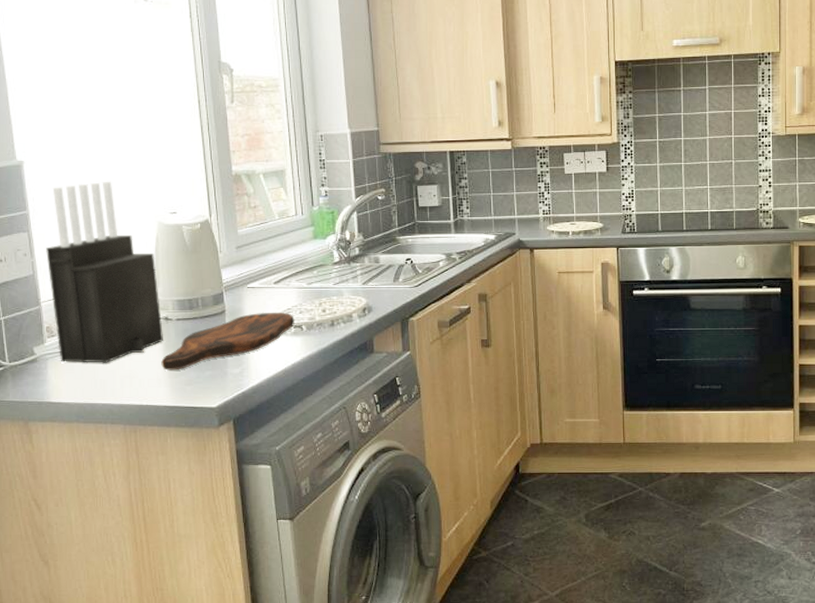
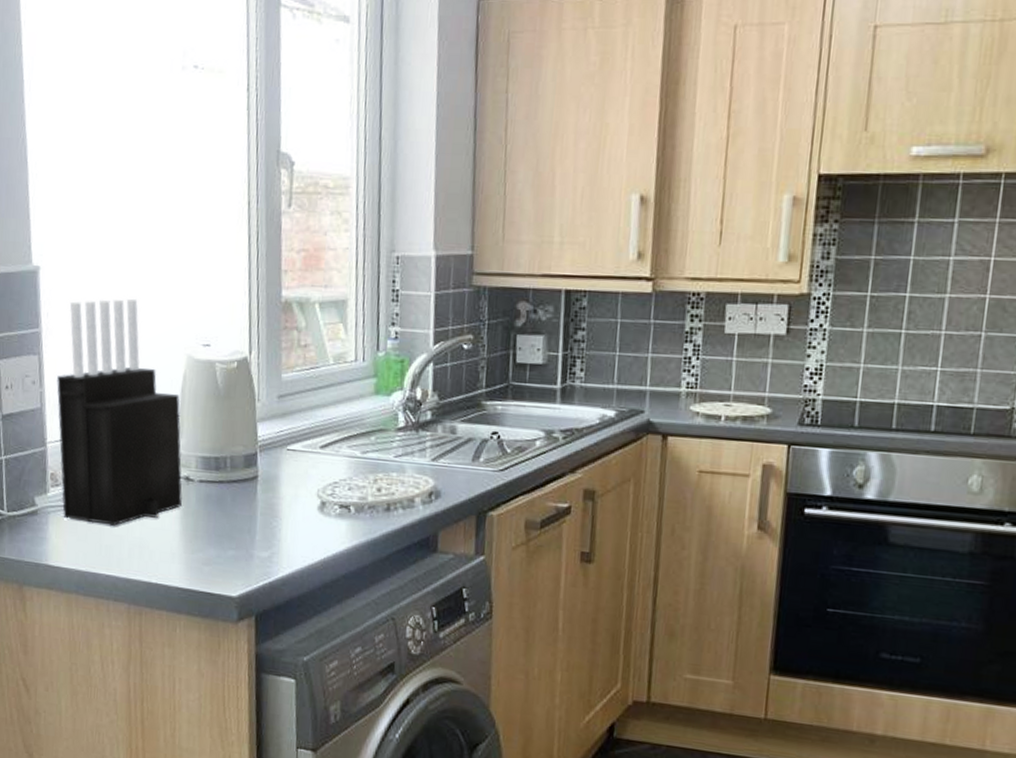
cutting board: present [161,313,295,371] -> none [177,483,342,545]

